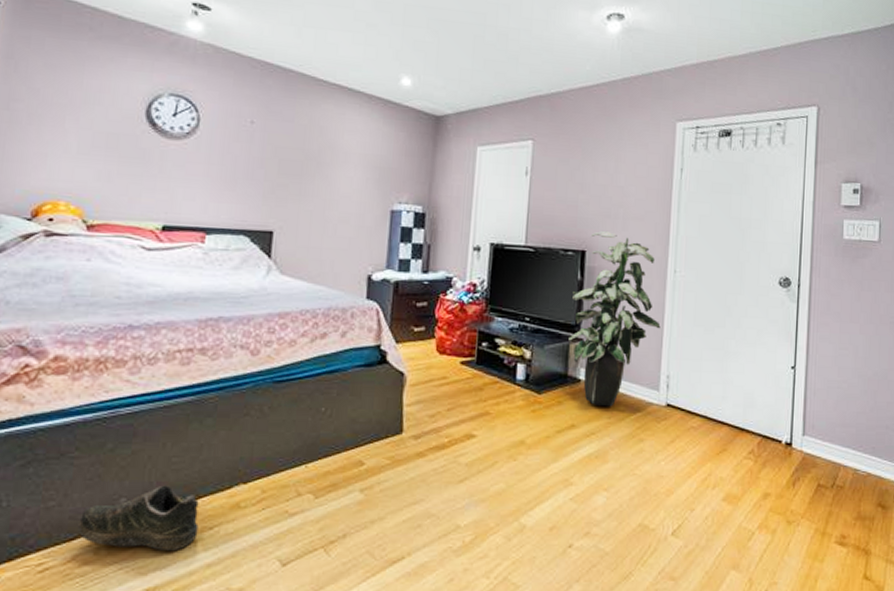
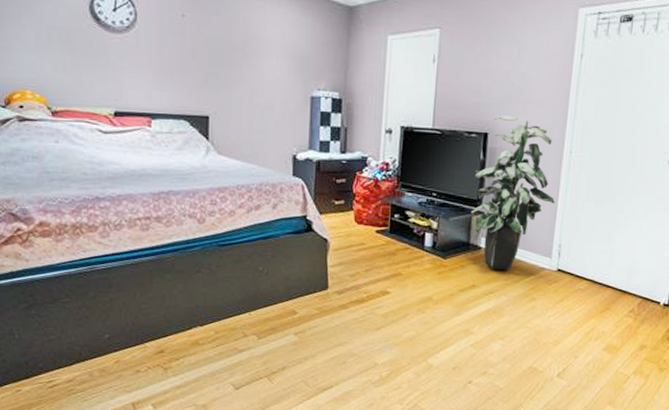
shoe: present [77,485,199,552] -> none [75,325,167,376]

